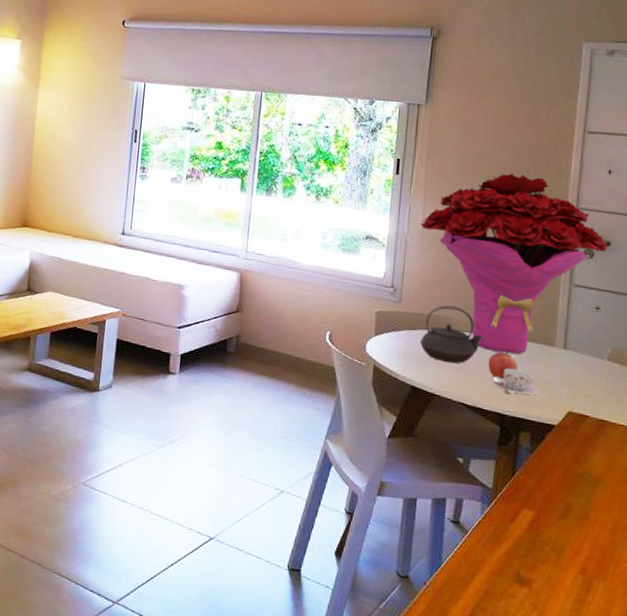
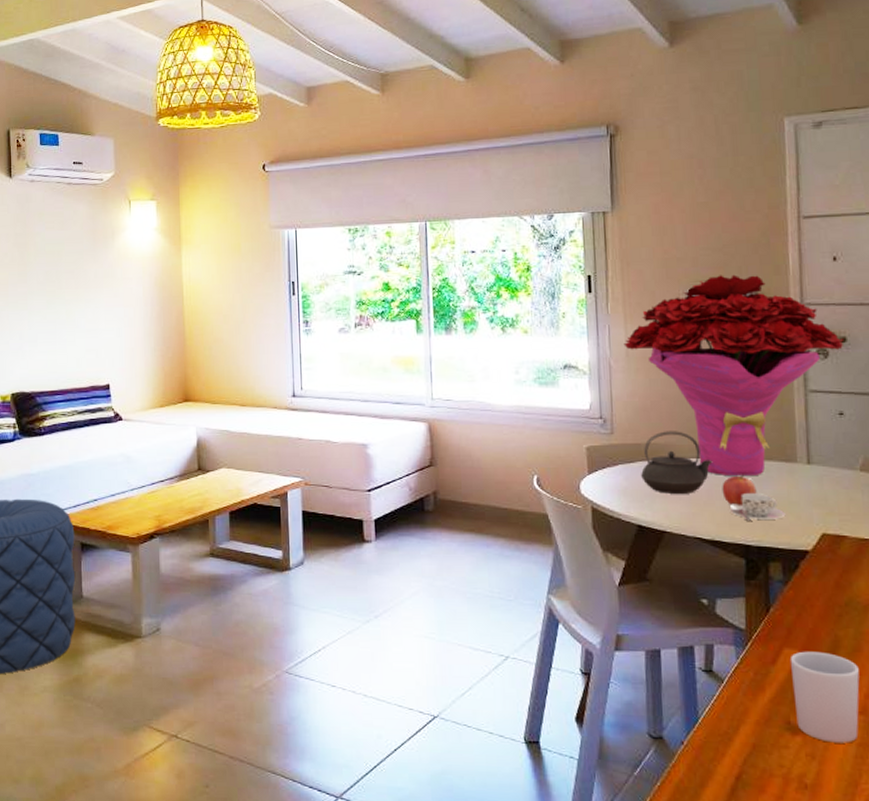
mug: none [525,513,584,598] -> present [789,651,860,743]

